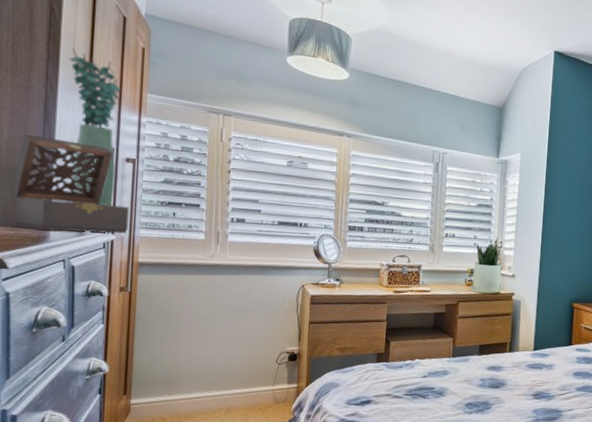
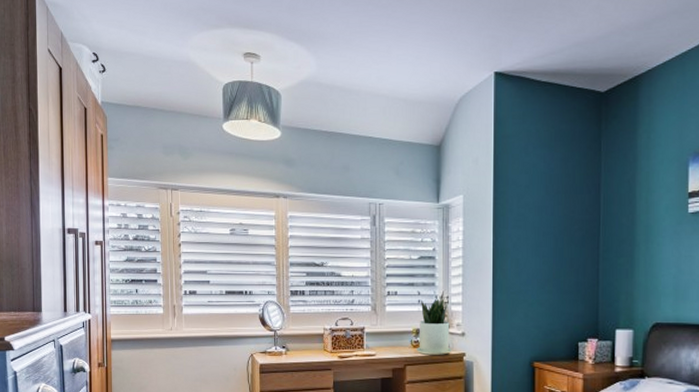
jewelry box: present [10,133,129,234] -> none [11,227,101,314]
vase: present [69,49,122,207] -> none [46,144,88,288]

